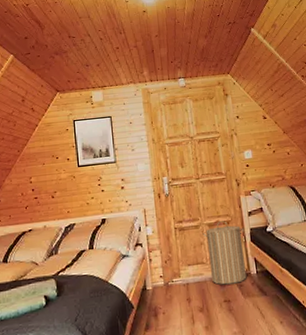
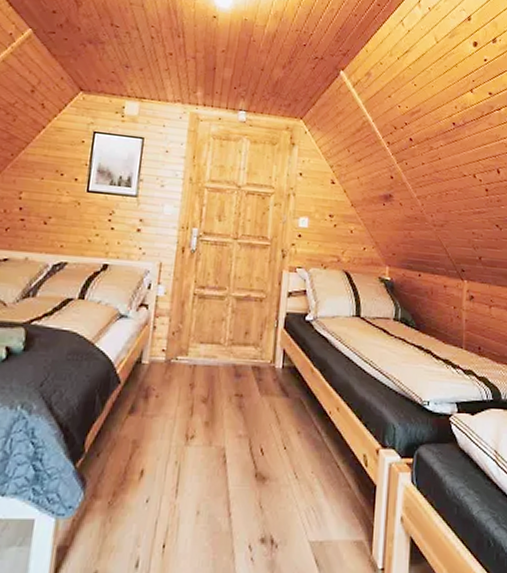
laundry hamper: present [202,220,247,285] -> none [226,295,279,376]

